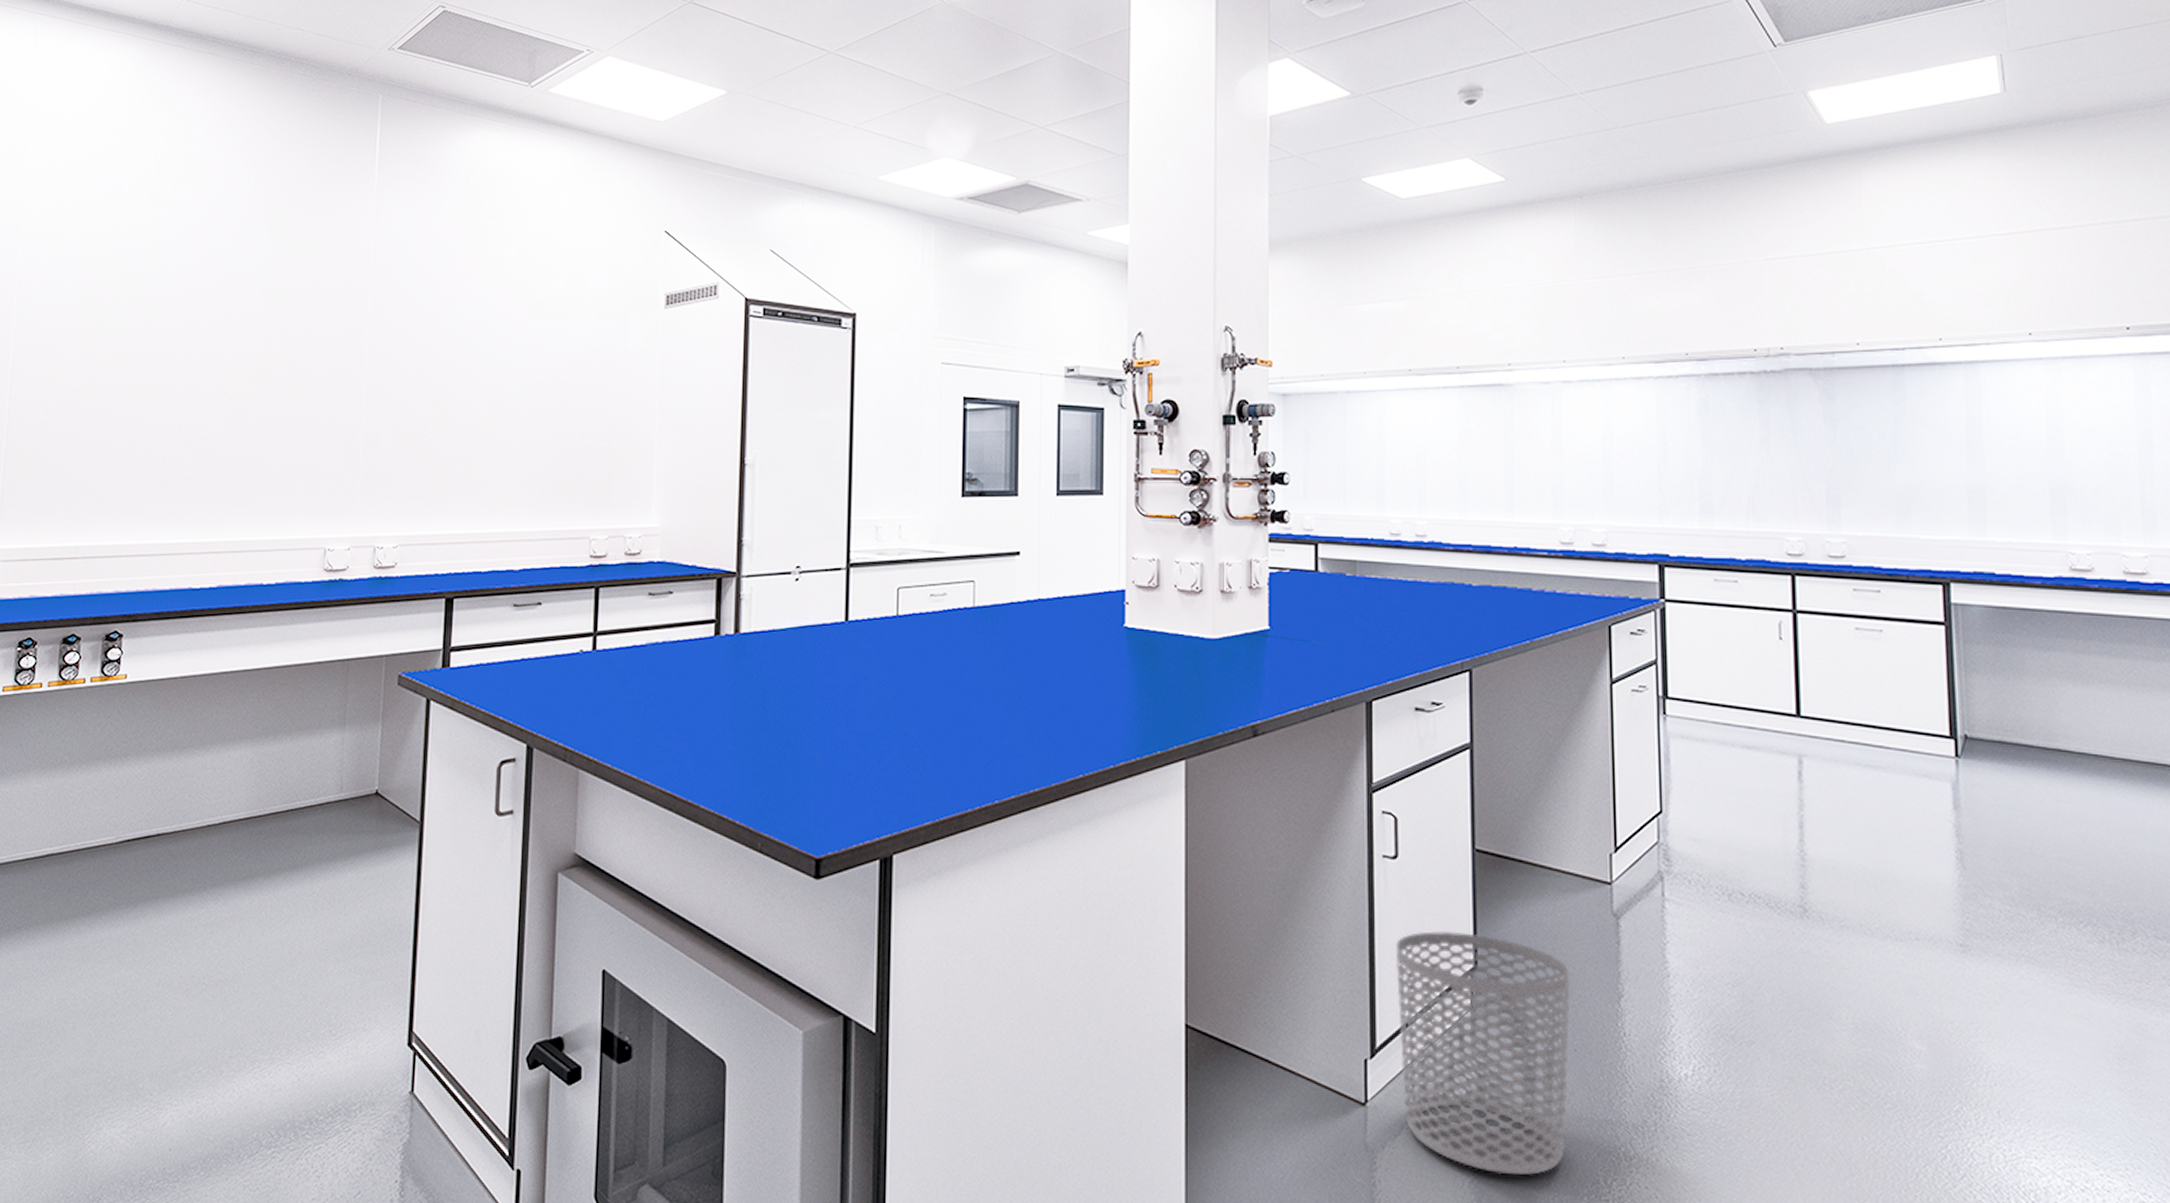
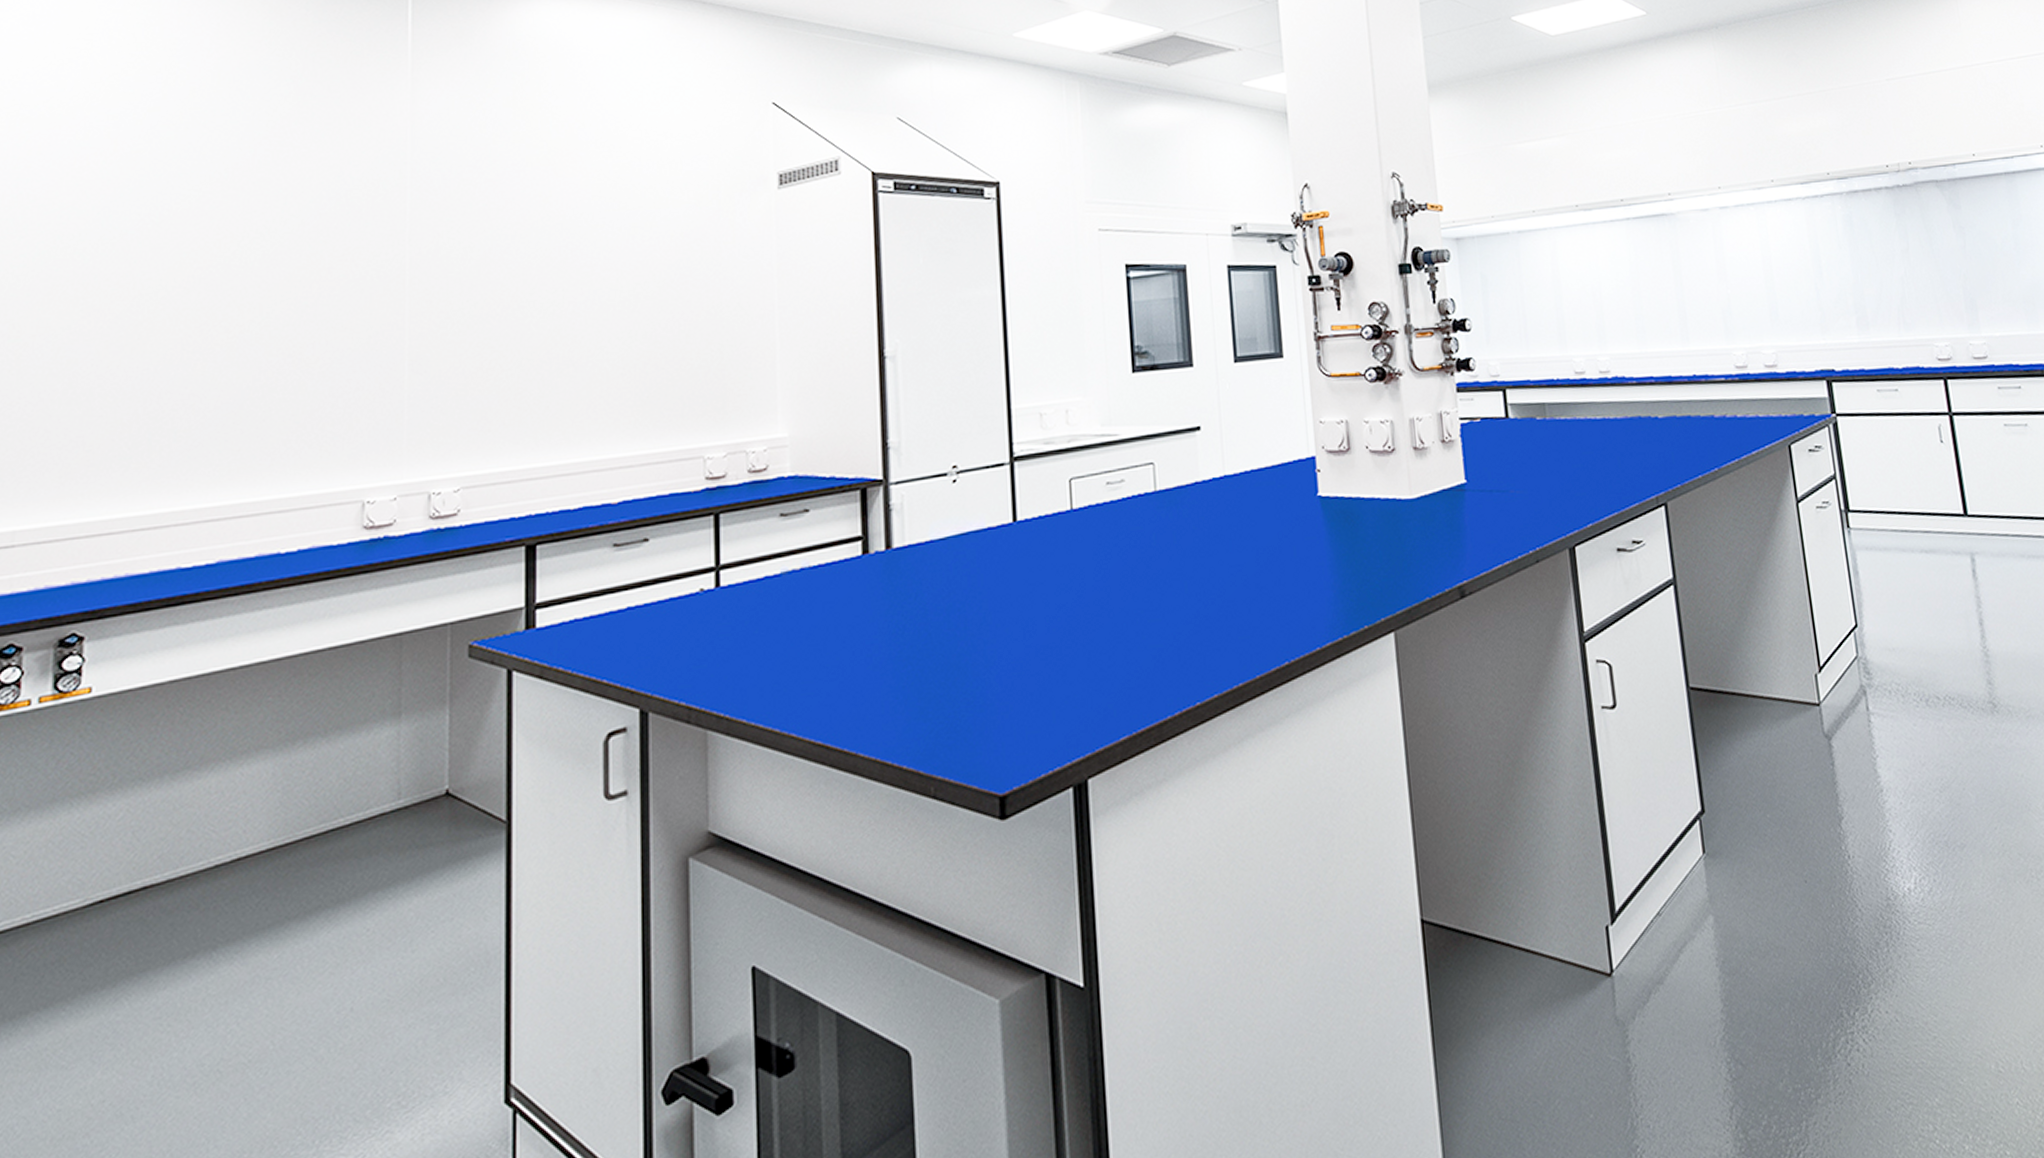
waste bin: present [1396,930,1571,1175] -> none [1624,775,1808,1026]

